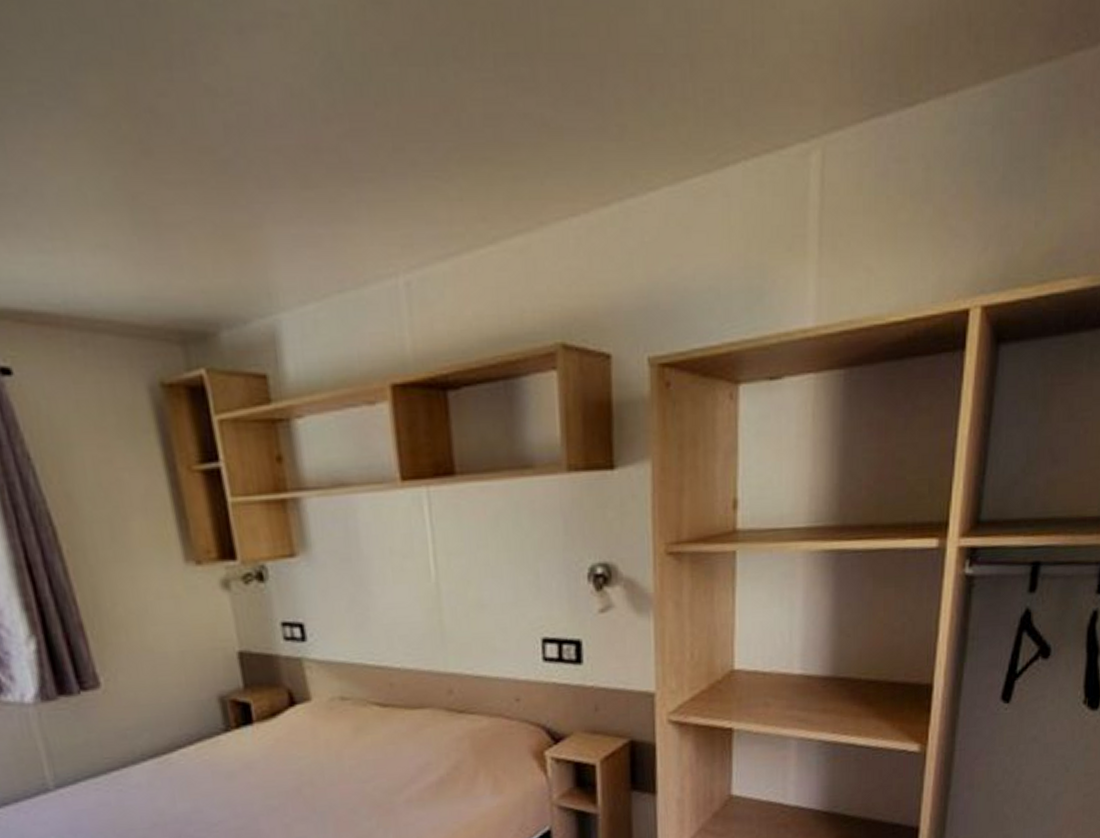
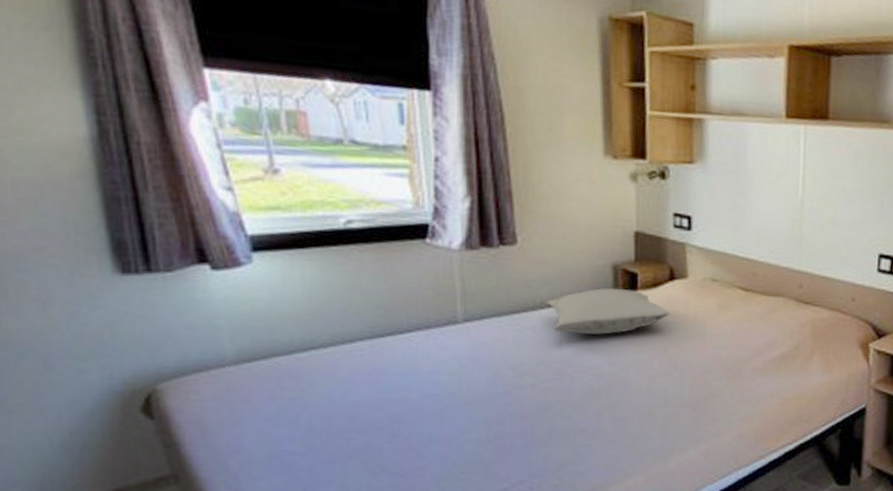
pillow: none [148,724,297,787] -> present [546,287,670,335]

